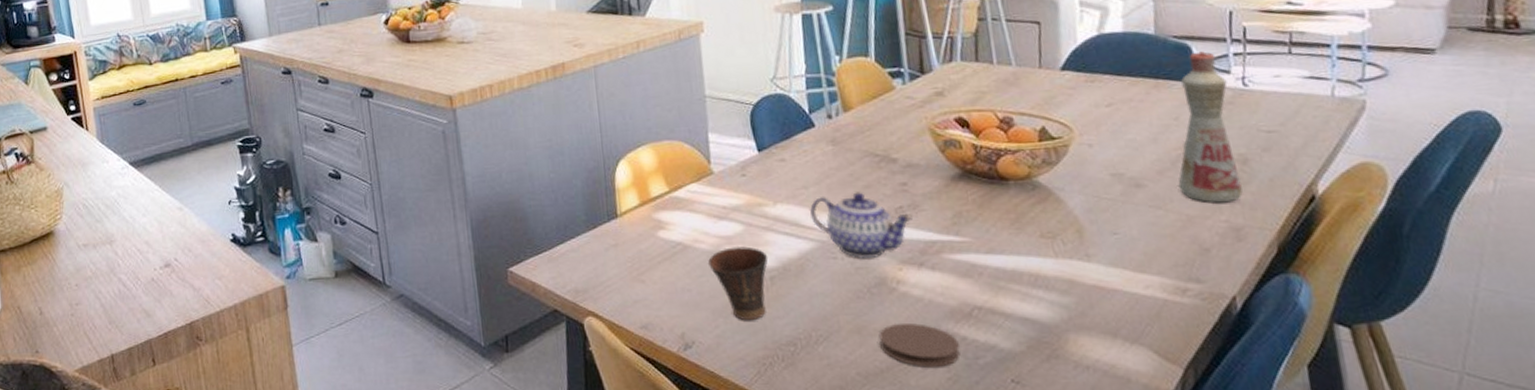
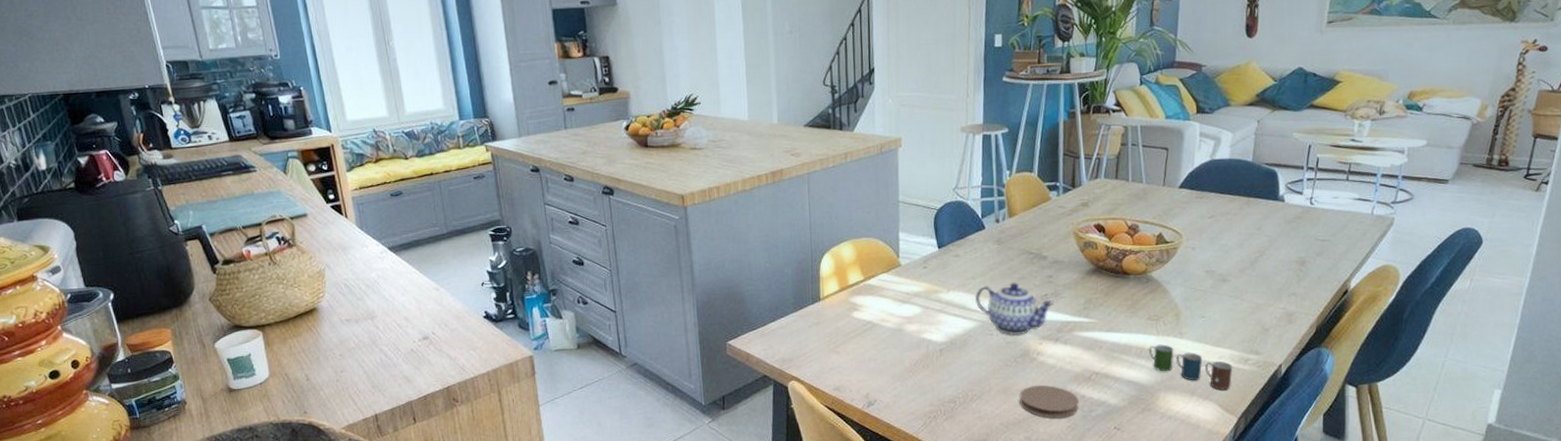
cup: present [707,246,769,321] -> none [891,325,940,384]
cup: none [1046,269,1168,332] -> present [1149,344,1233,391]
bottle: present [1178,51,1243,203] -> none [1253,176,1299,295]

